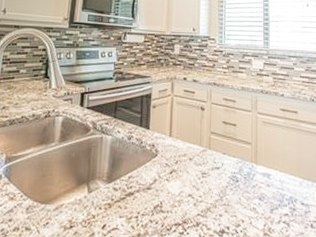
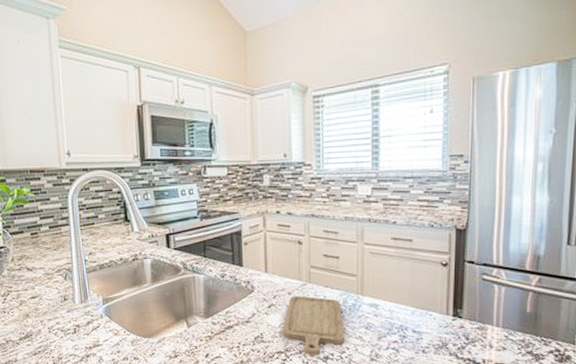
chopping board: none [181,161,239,229] -> present [282,295,344,356]

